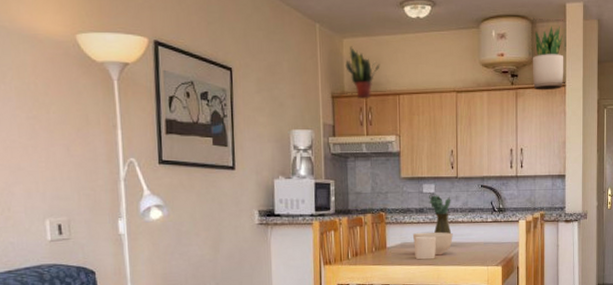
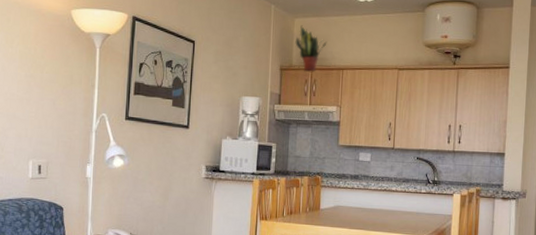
bowl: present [412,231,453,256] -> none [346,197,386,221]
mug: present [413,235,437,260] -> none [346,200,370,224]
vase: present [429,191,452,234] -> none [364,160,386,201]
planter: present [532,26,564,91] -> none [475,11,509,72]

